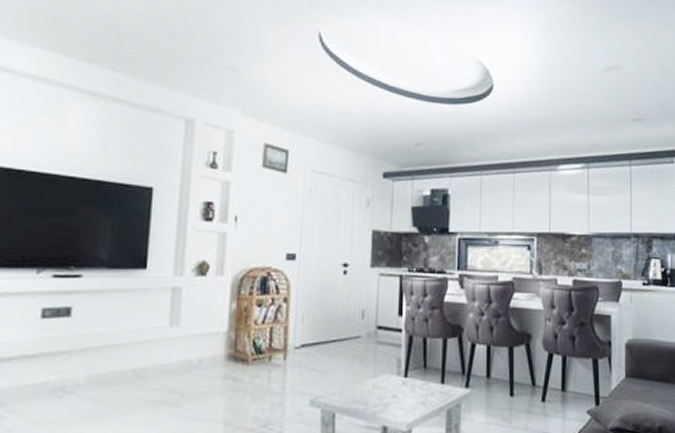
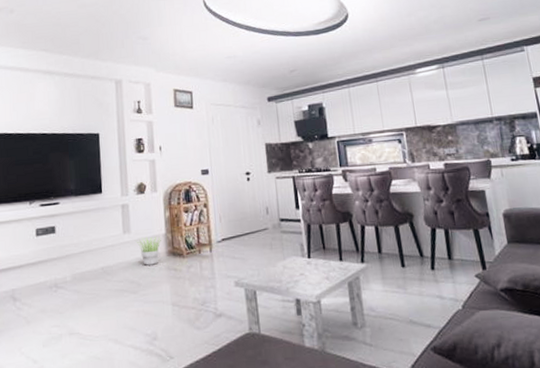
potted plant: none [187,334,221,371] -> present [137,237,161,265]

